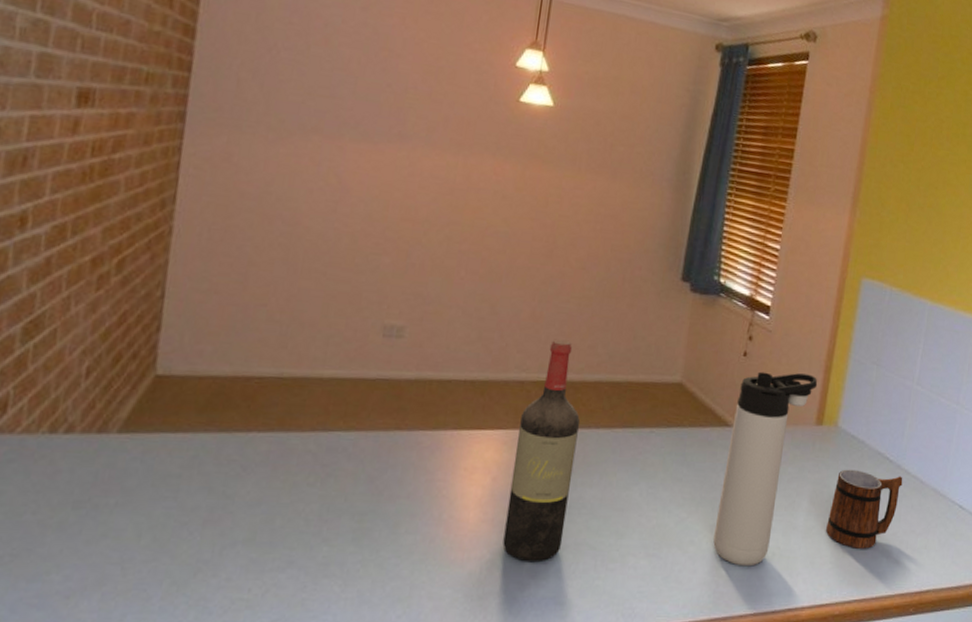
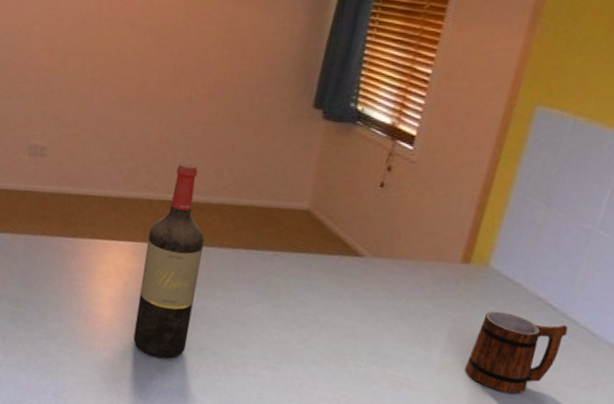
thermos bottle: present [713,371,818,567] -> none [336,203,468,392]

